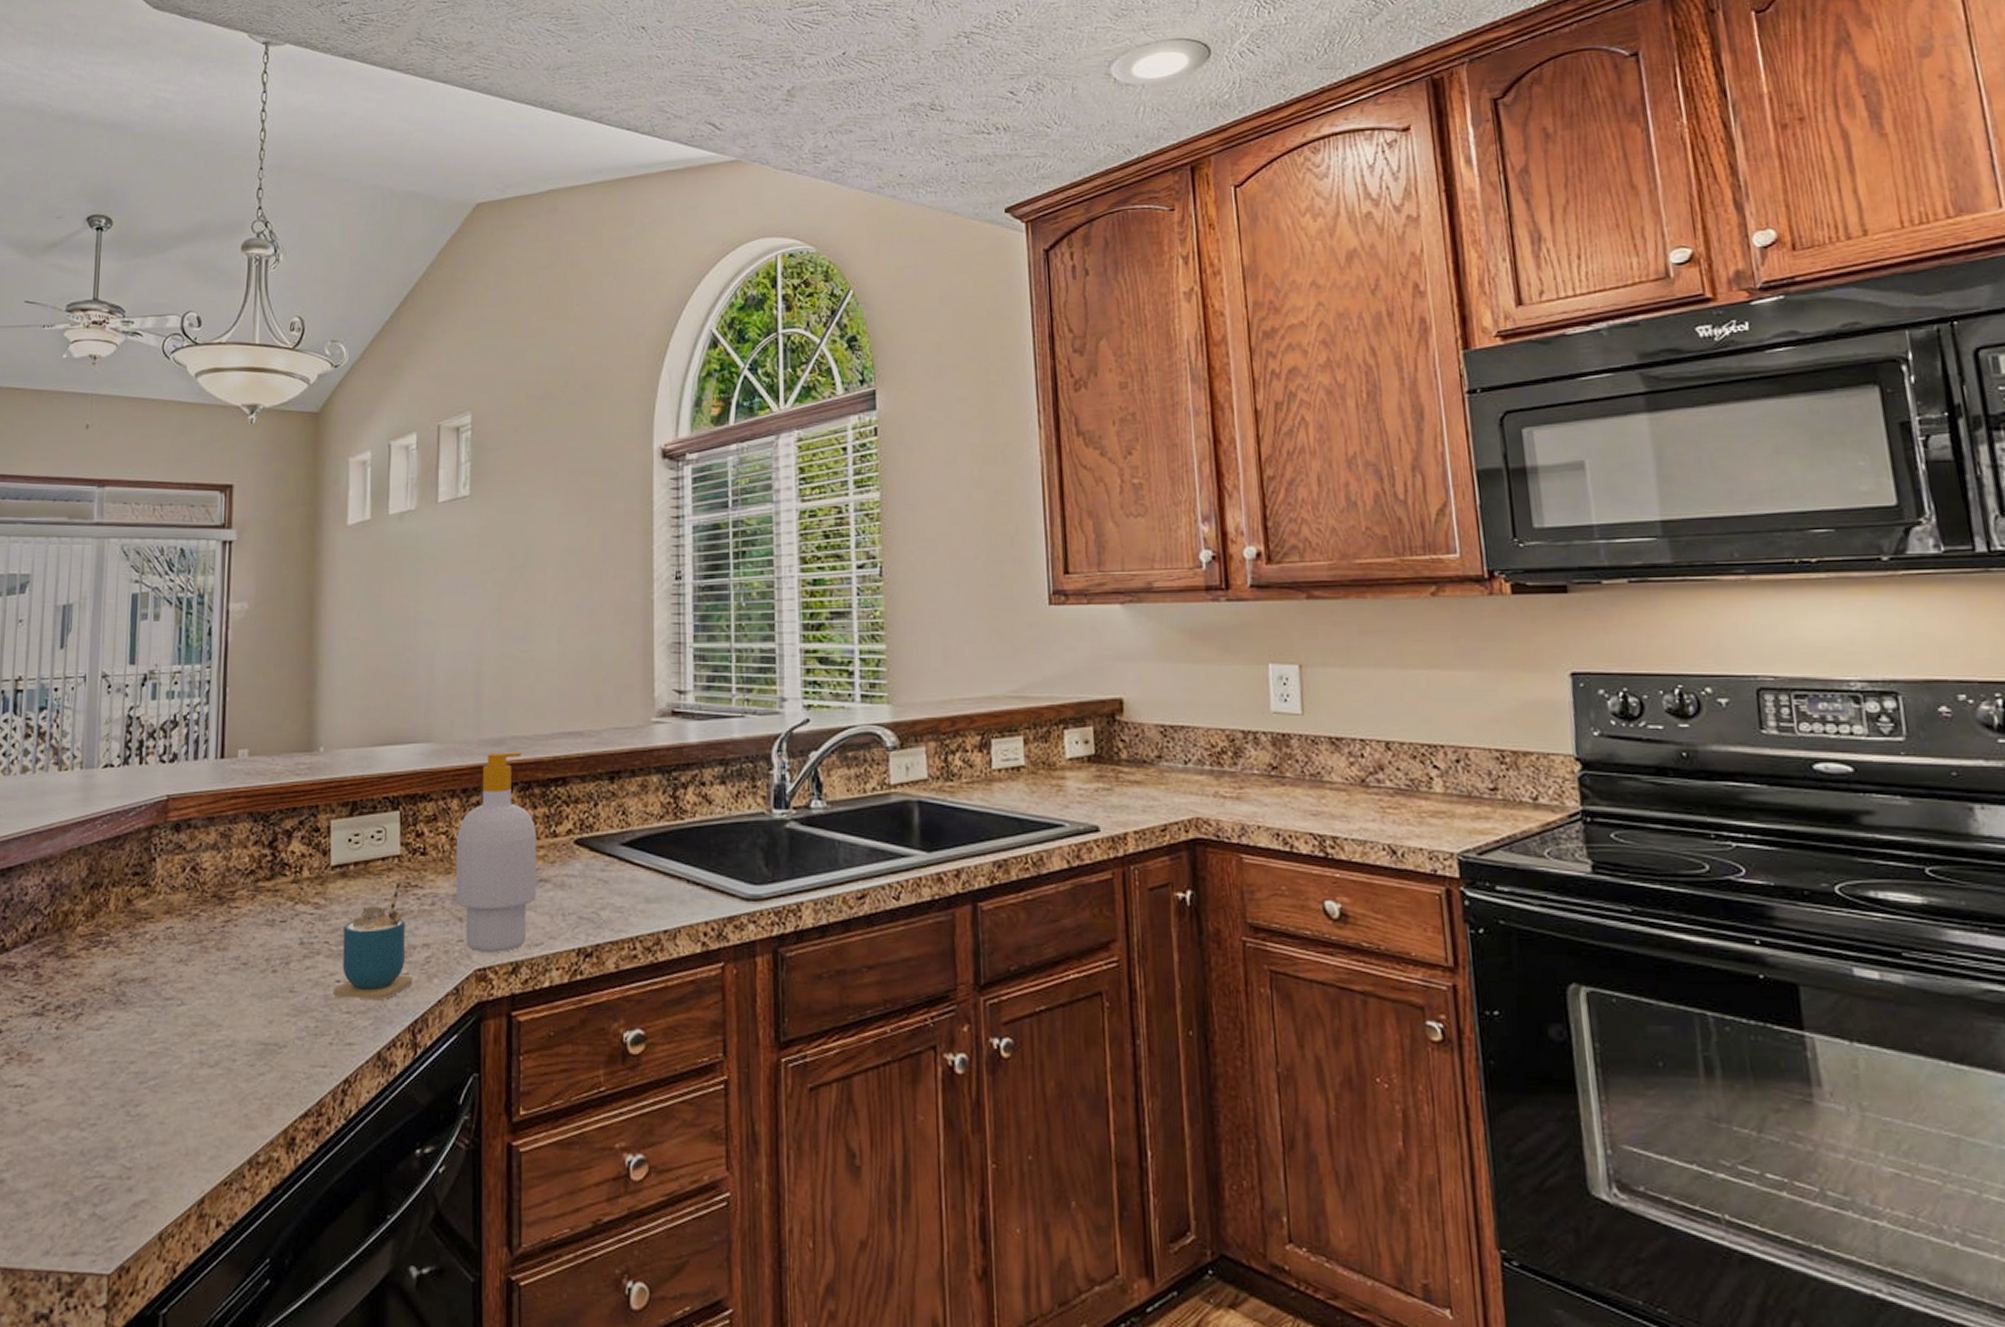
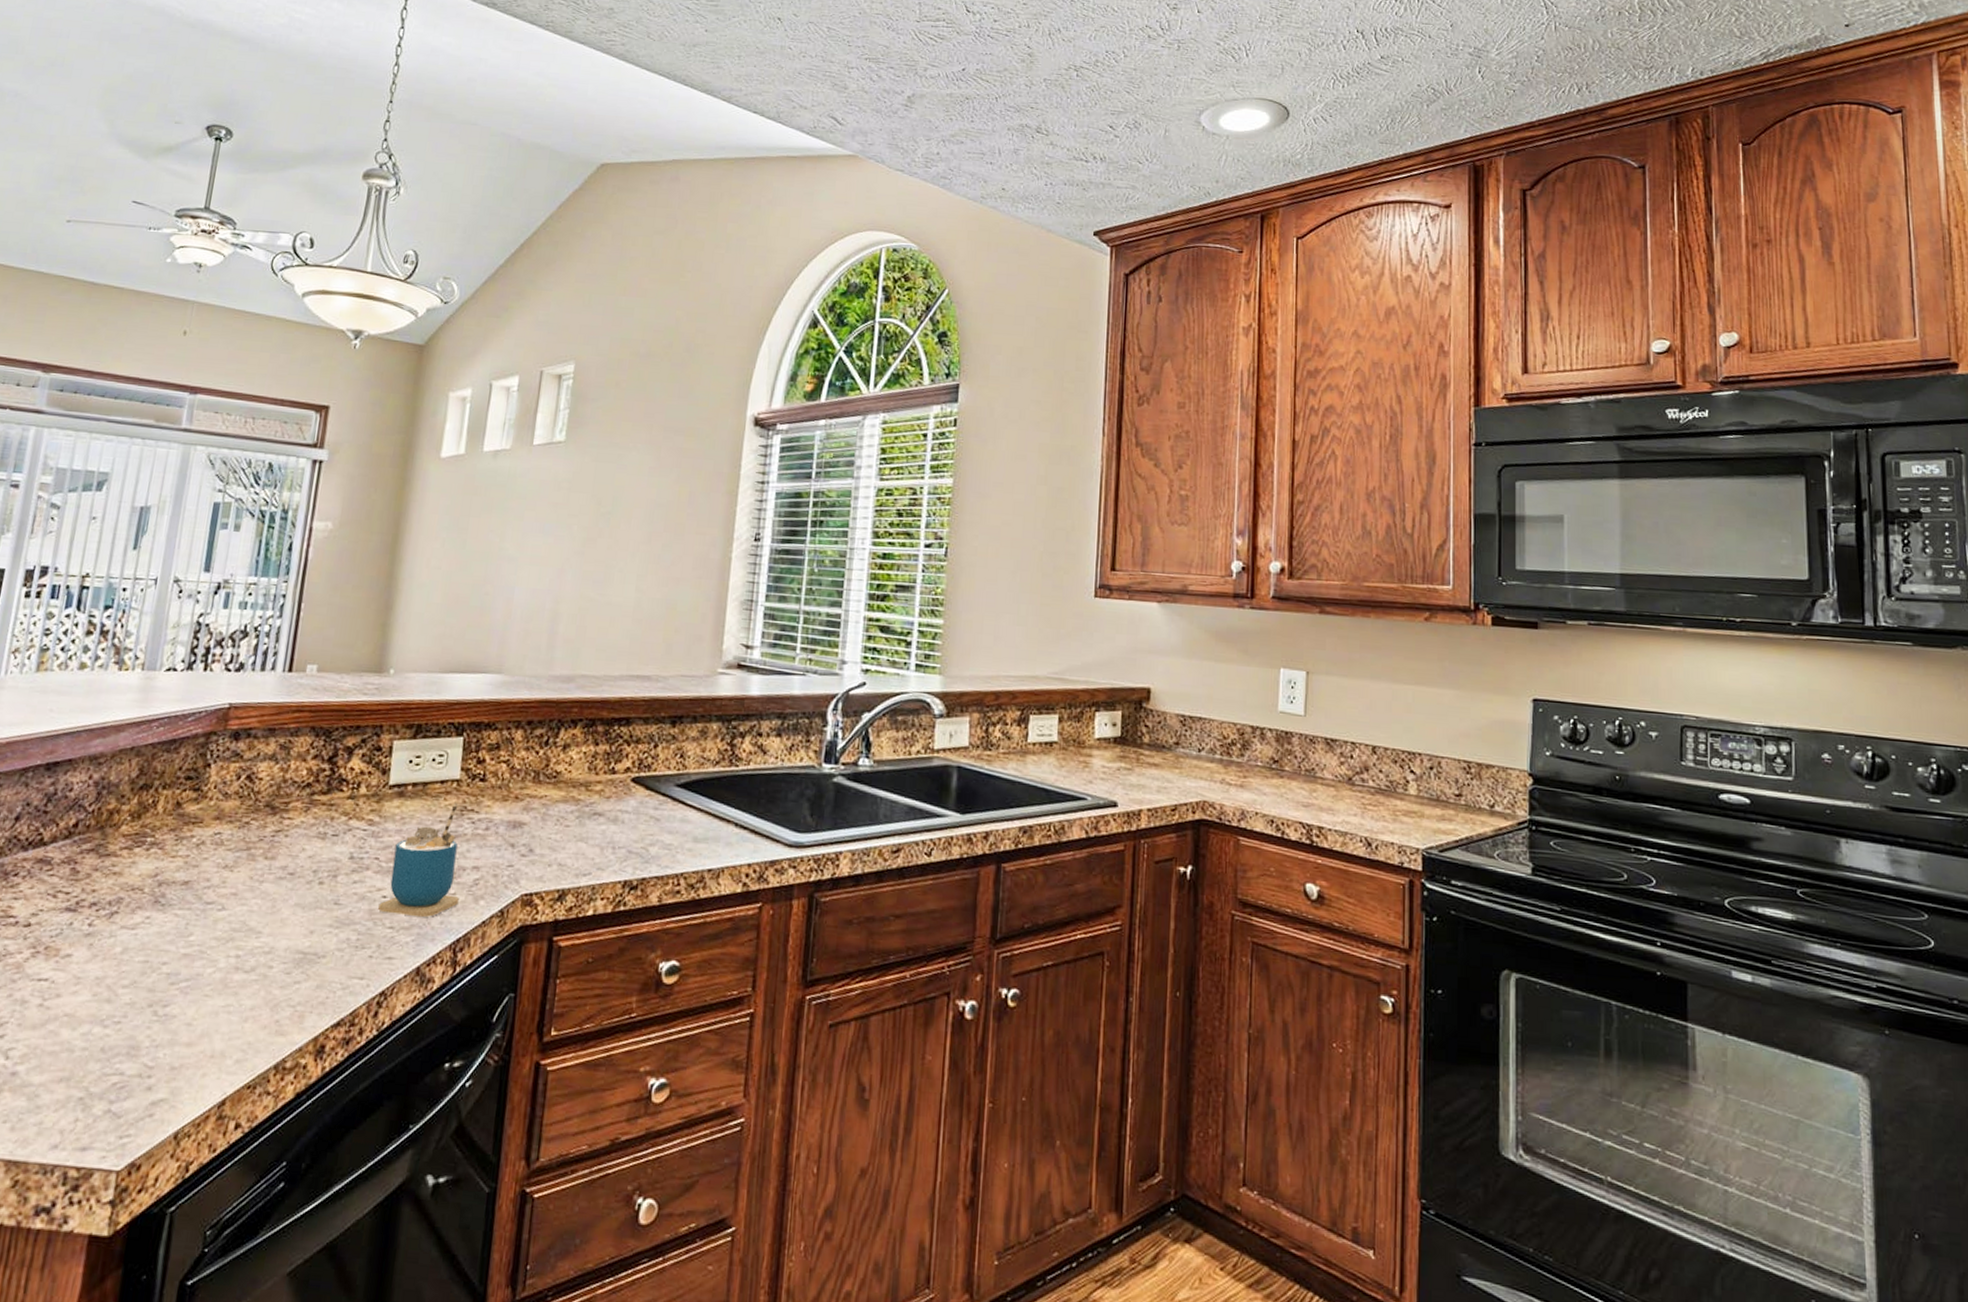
soap bottle: present [455,752,537,952] -> none [510,688,596,879]

